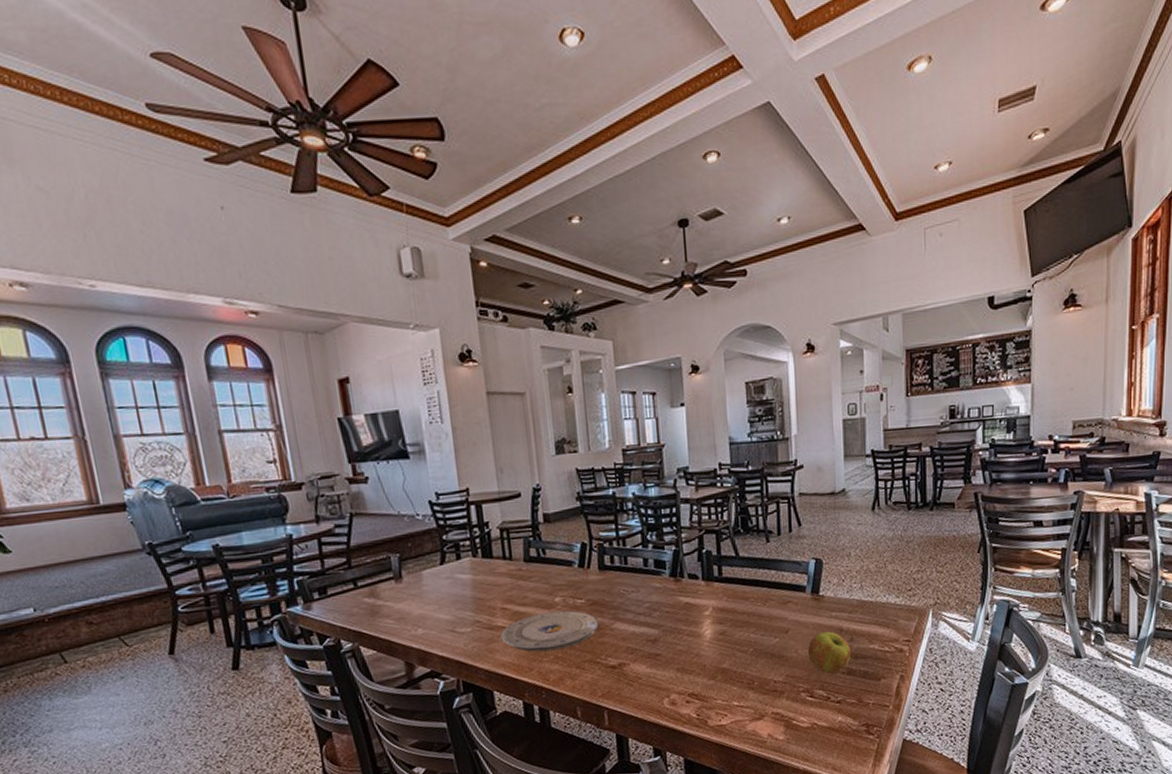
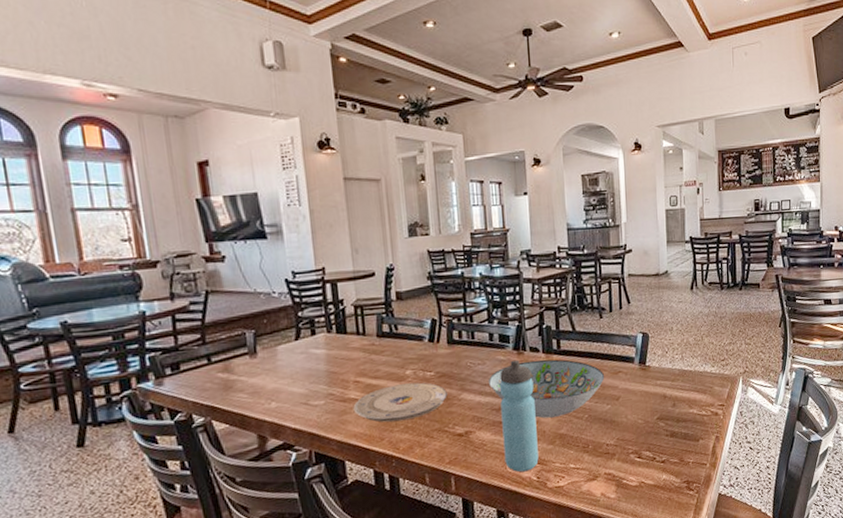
decorative bowl: none [643,587,772,652] -> present [489,359,605,419]
water bottle: none [655,587,699,709] -> present [499,360,539,472]
apple: present [808,631,852,674] -> none [636,398,674,437]

